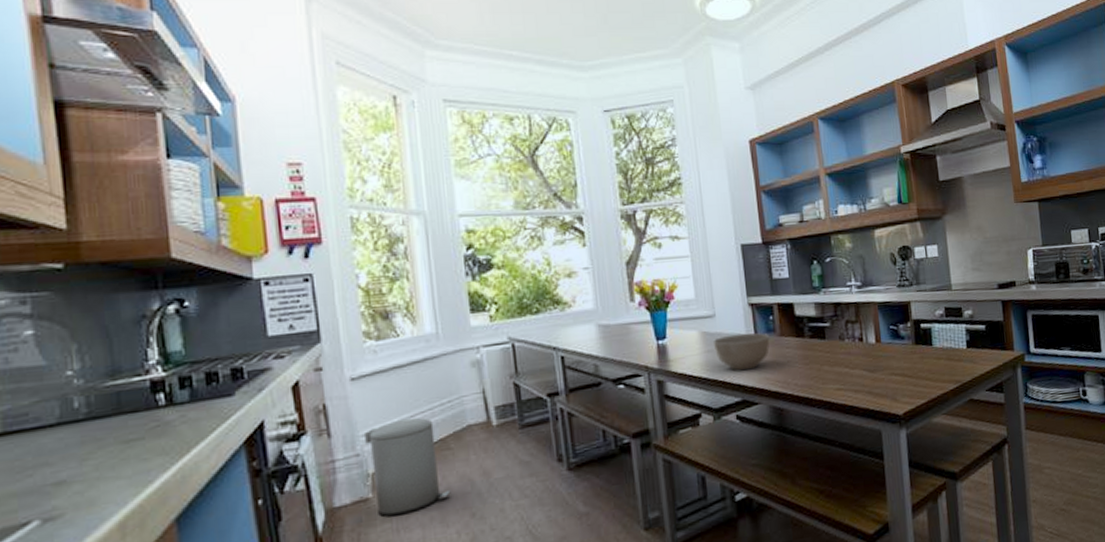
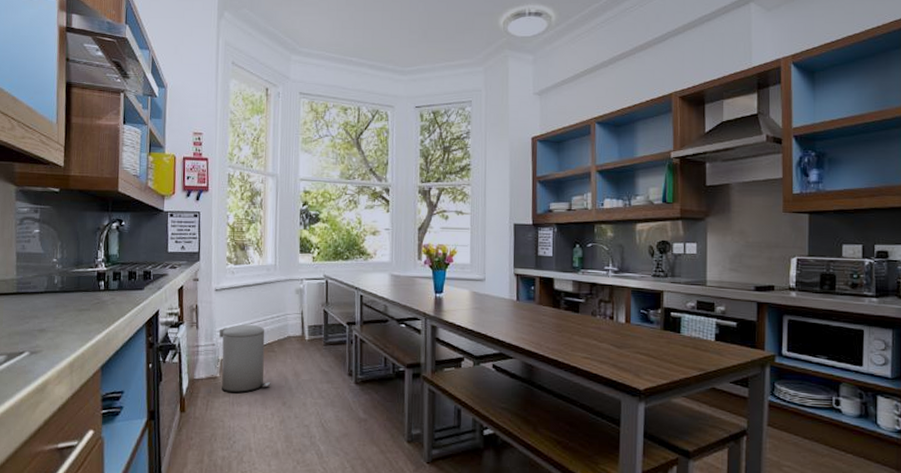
bowl: present [712,332,770,371] -> none [480,297,529,329]

